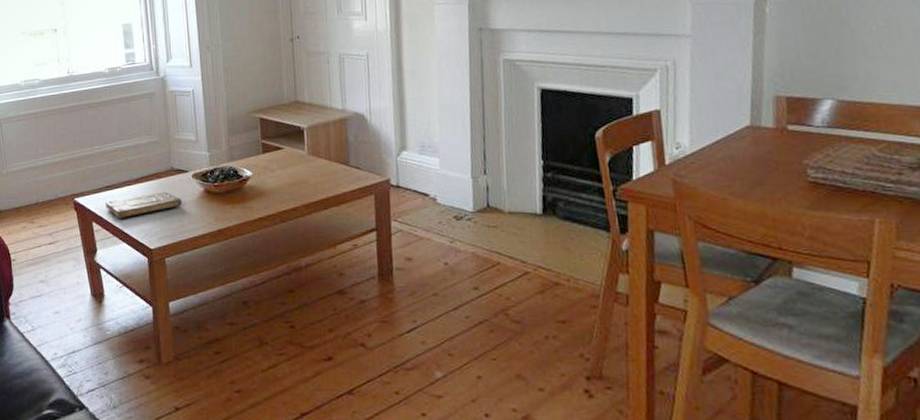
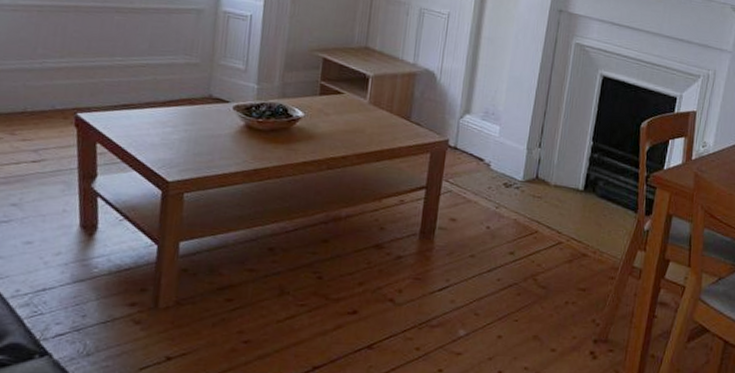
book: present [105,191,183,218] -> none [117,119,217,143]

